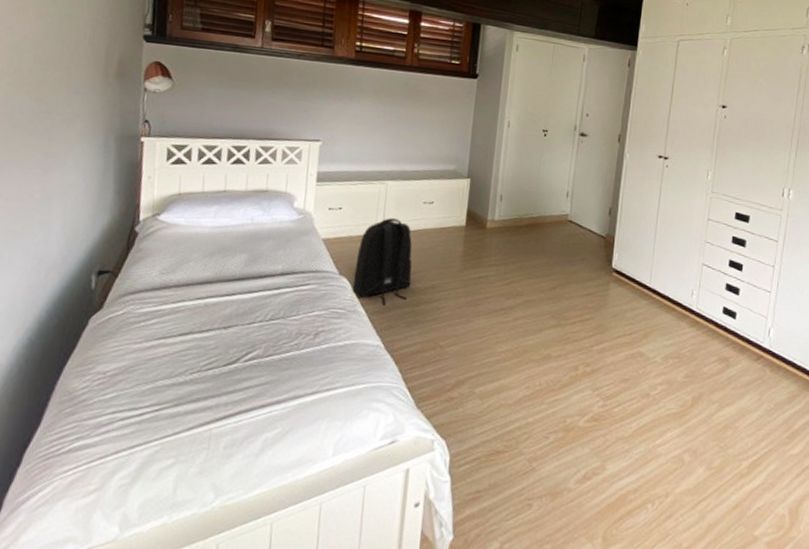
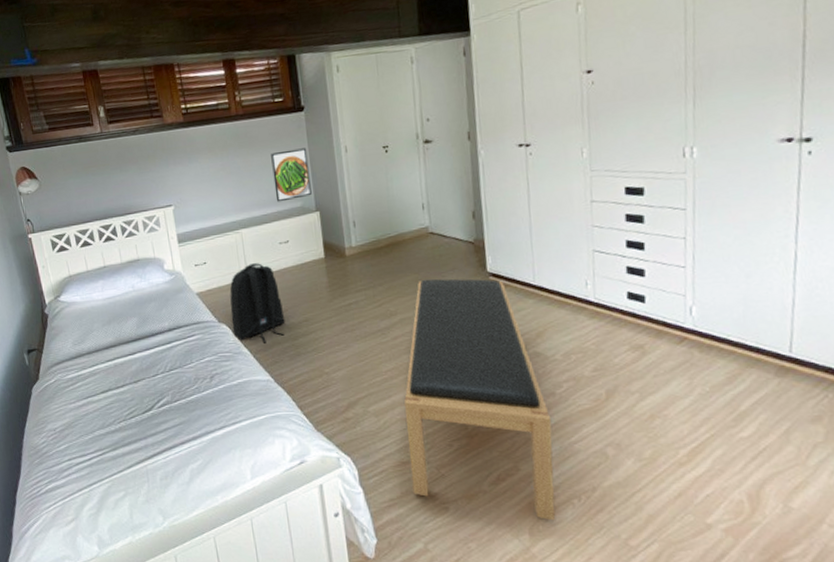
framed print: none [431,111,472,162] -> present [271,148,312,202]
bench: none [501,264,642,525] -> present [404,278,556,521]

